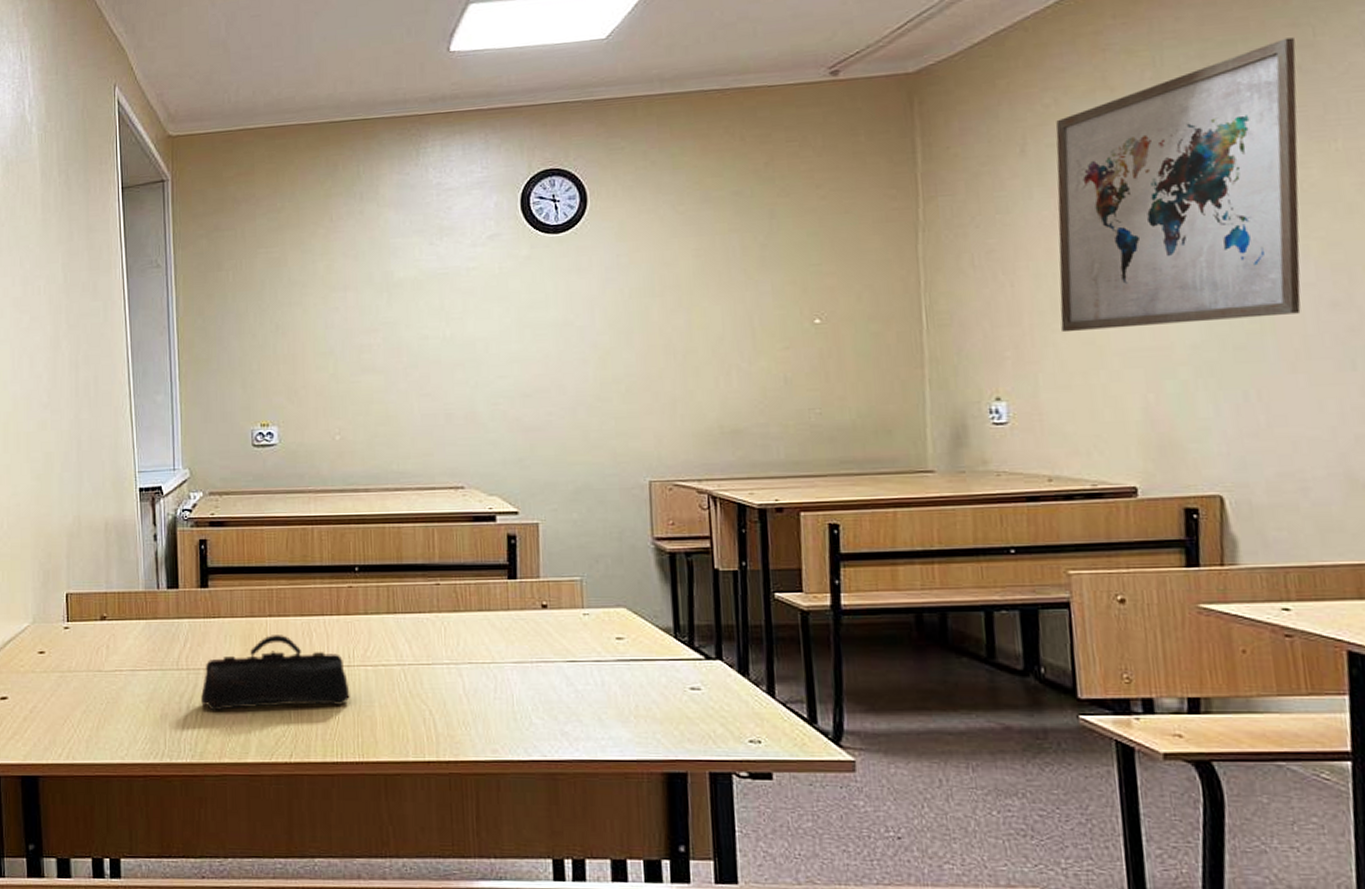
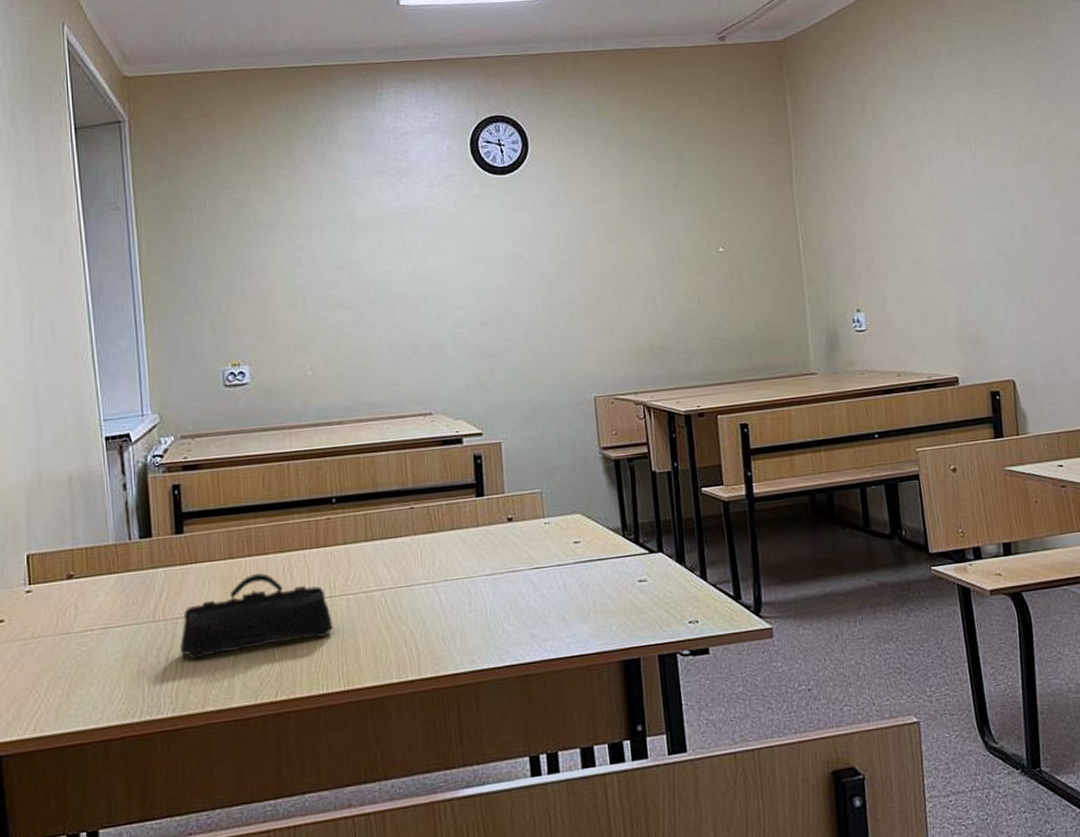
wall art: present [1056,37,1301,333] -> none [884,24,1054,255]

